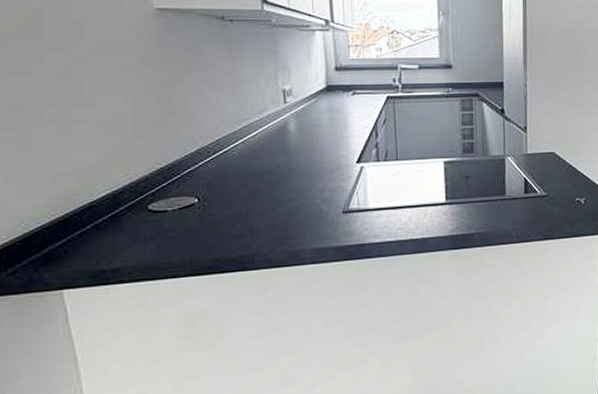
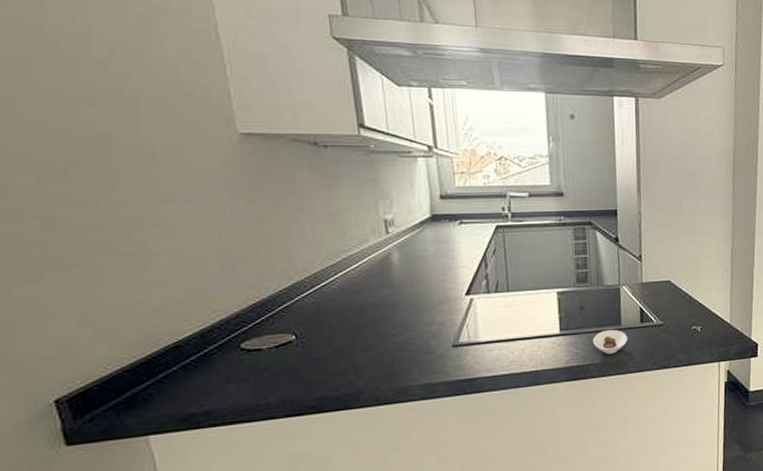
saucer: none [478,199,512,224] -> present [593,329,628,354]

